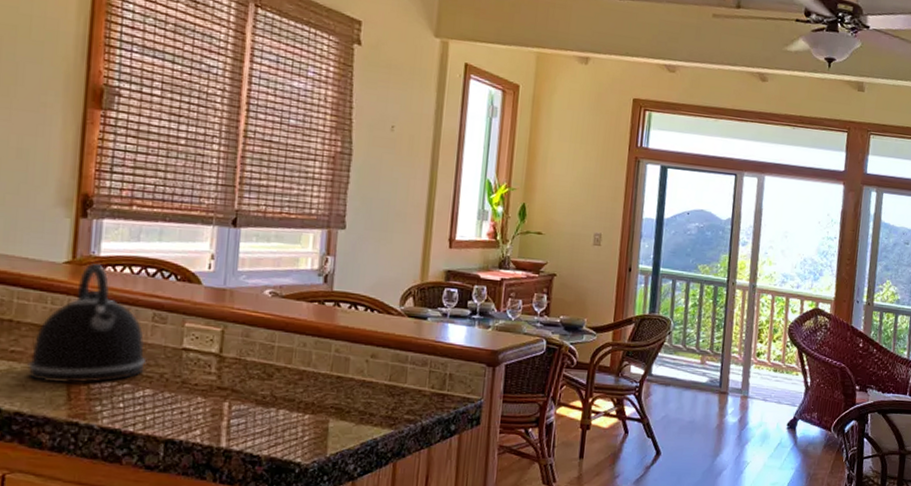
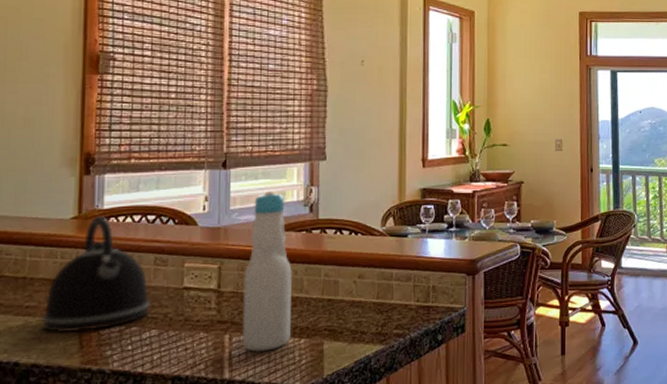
bottle: none [242,256,301,424] -> present [242,191,293,353]

